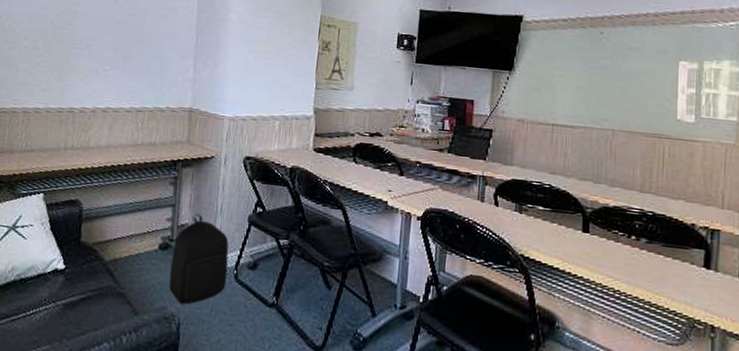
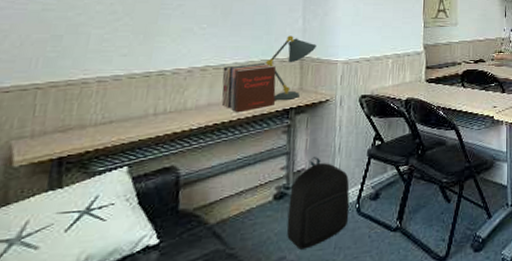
books: none [118,109,167,158] -> present [221,62,277,113]
desk lamp: none [158,84,205,152] -> present [266,35,317,101]

